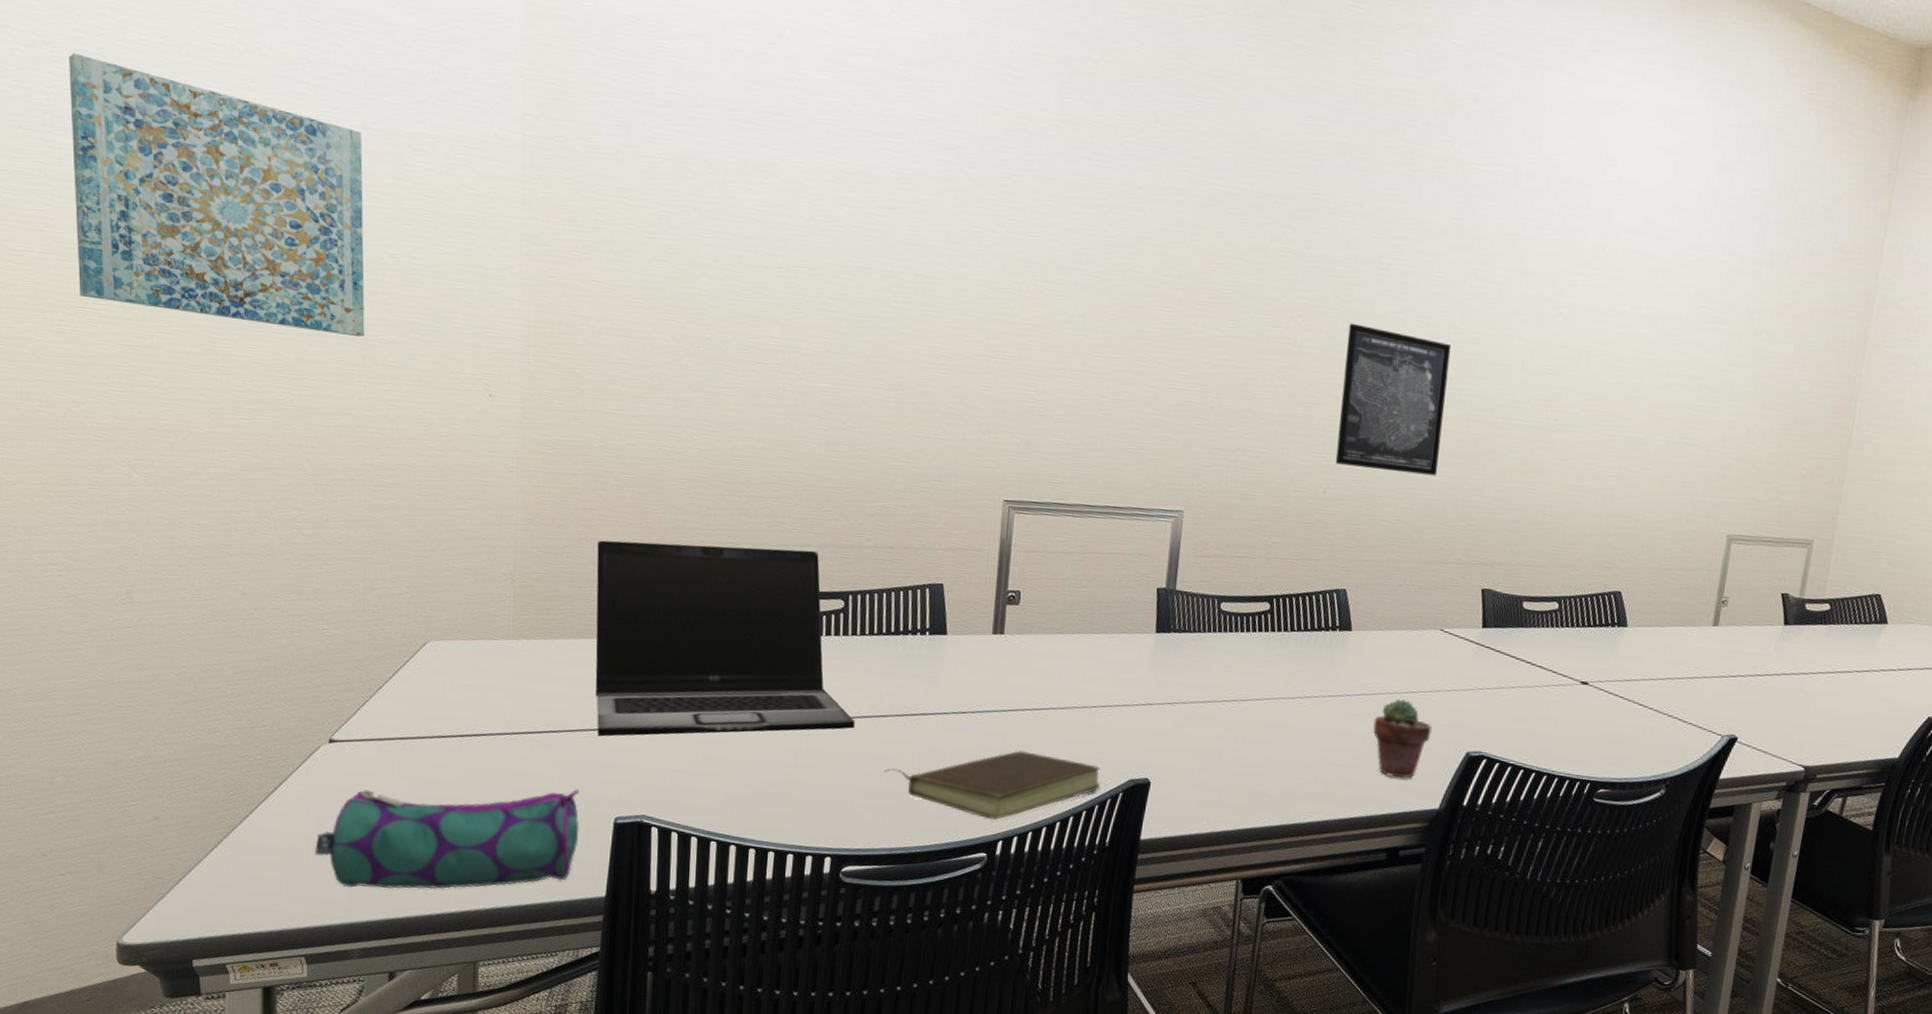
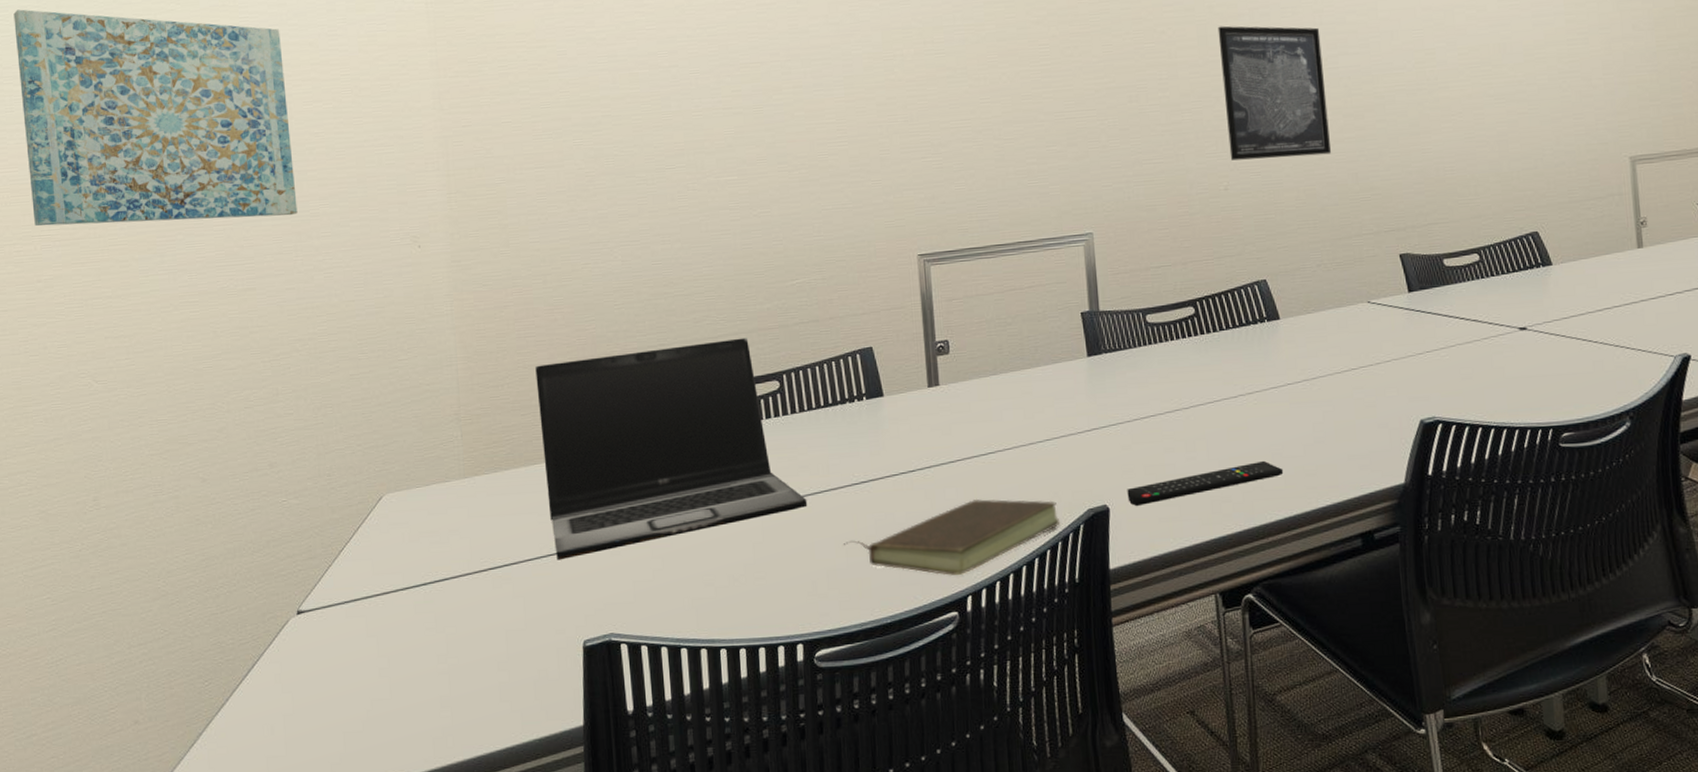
pencil case: present [315,789,580,889] -> none [292,618,550,761]
remote control: none [1170,763,1326,785] -> present [1127,460,1284,506]
potted succulent: present [1373,699,1433,779] -> none [1320,378,1382,459]

